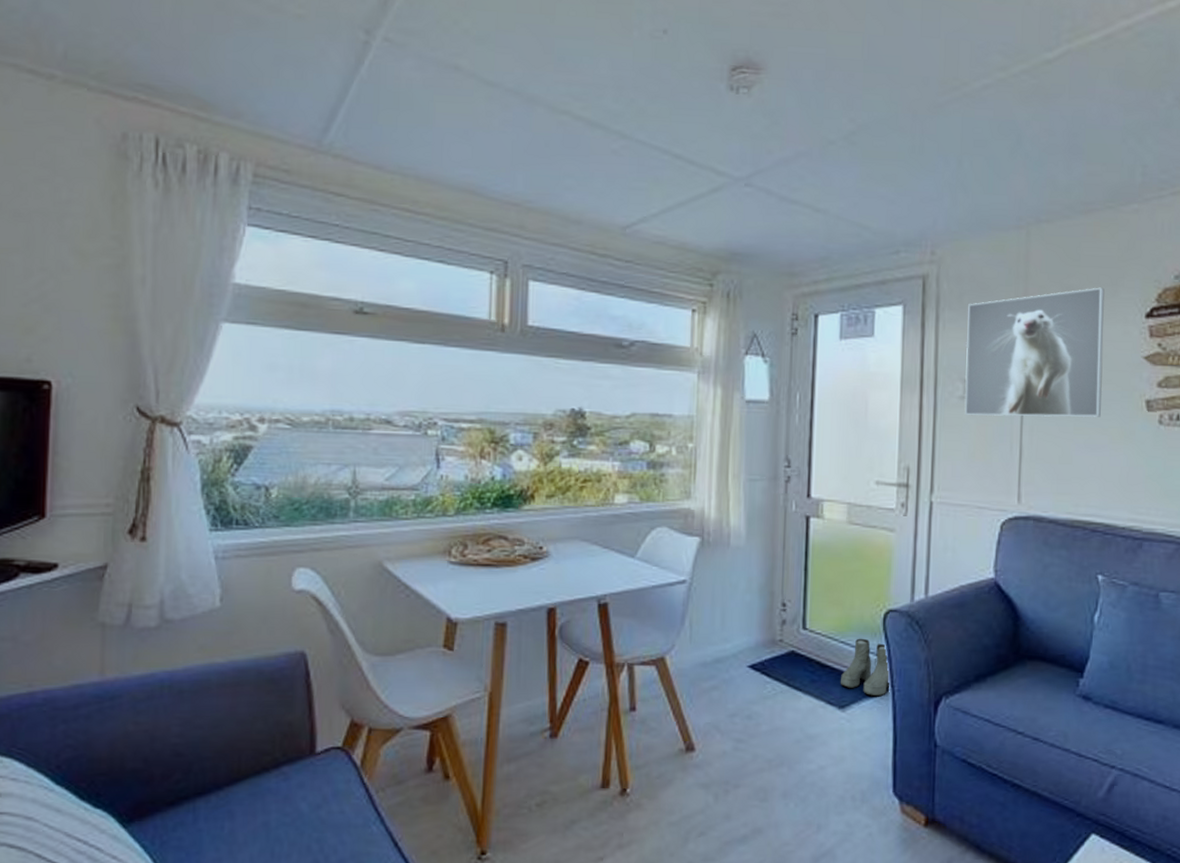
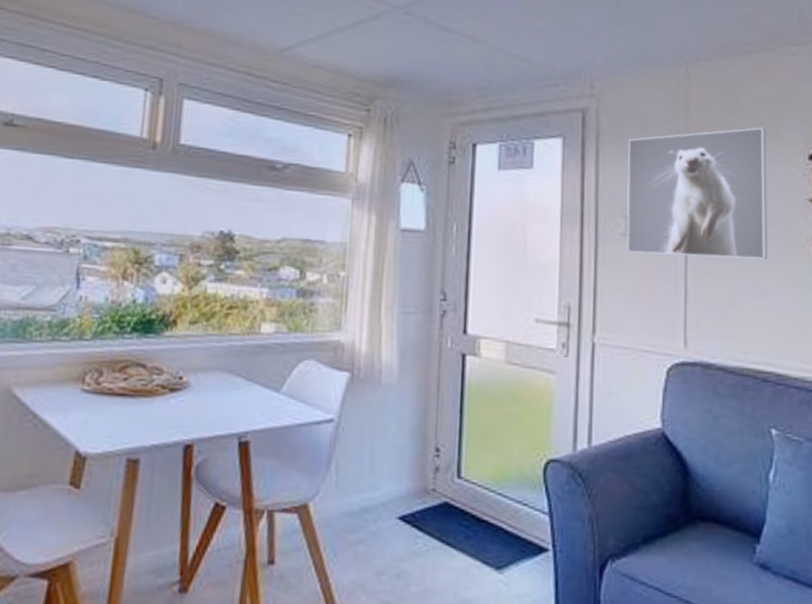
boots: present [840,638,889,696] -> none [497,490,550,557]

